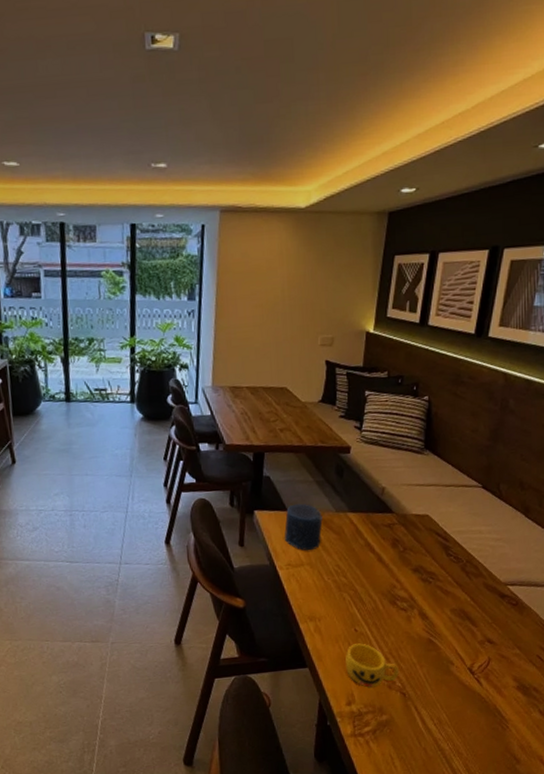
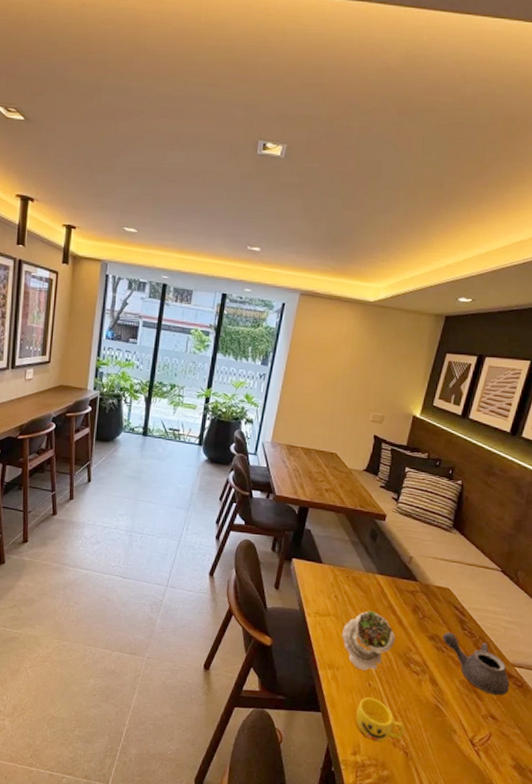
candle: present [284,503,323,551] -> none [316,558,353,604]
succulent plant: none [319,552,377,617] -> present [342,610,395,671]
teapot: none [427,561,505,619] -> present [442,632,510,696]

